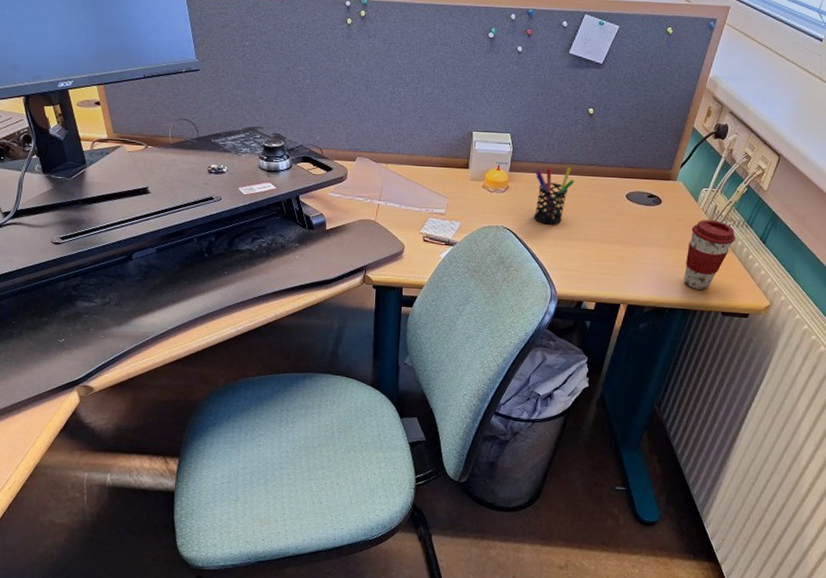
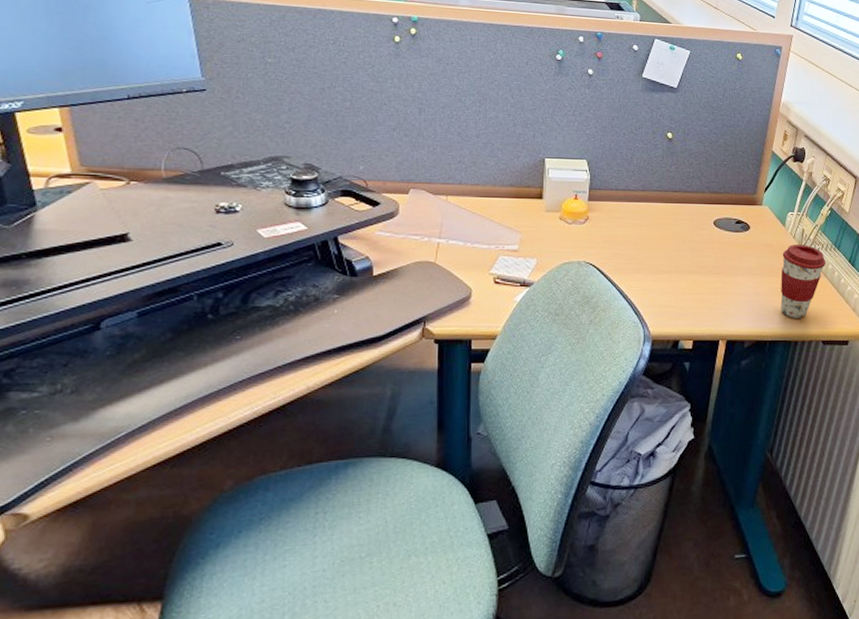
pen holder: present [534,167,575,225] -> none [616,194,660,257]

